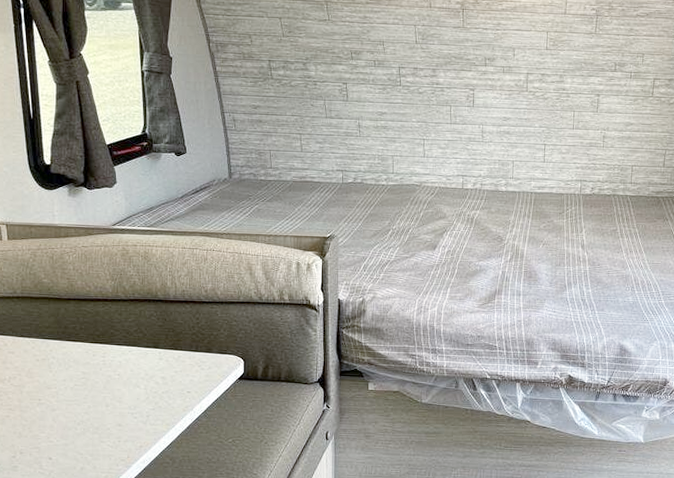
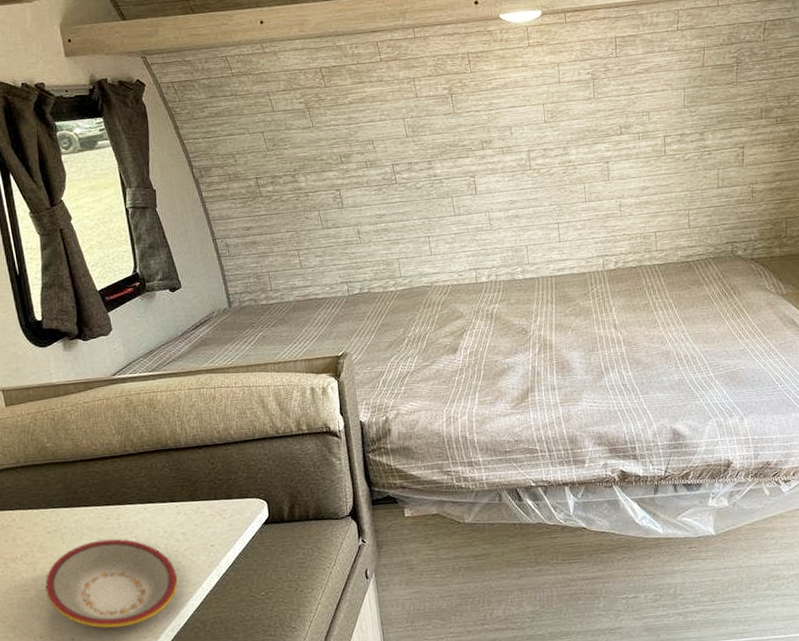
plate: none [30,373,153,454] -> present [45,539,178,629]

